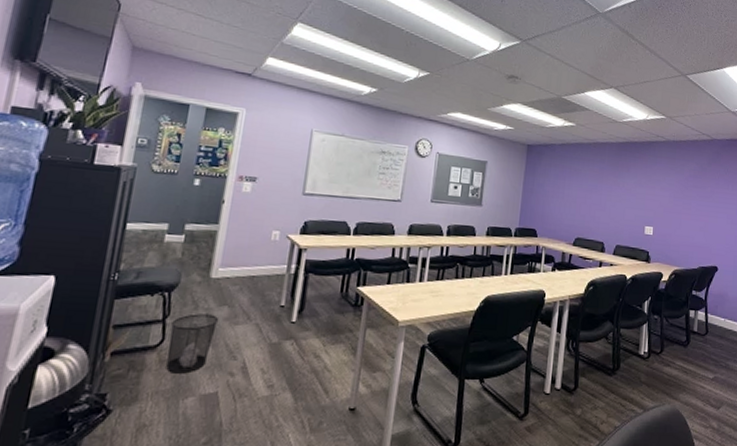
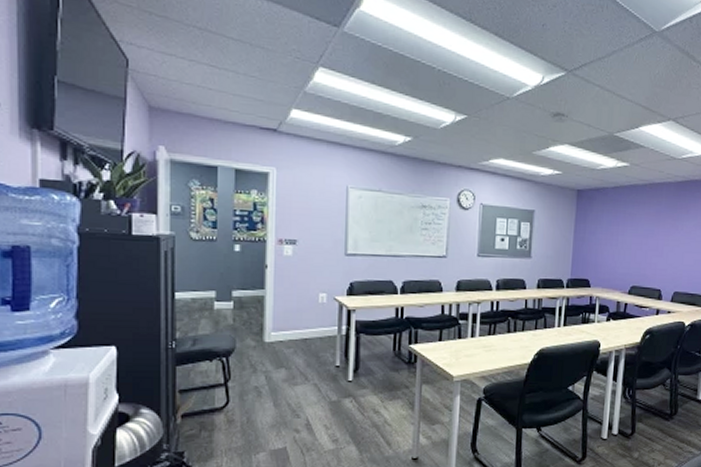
waste bin: present [166,313,219,374] -> none [233,376,278,432]

